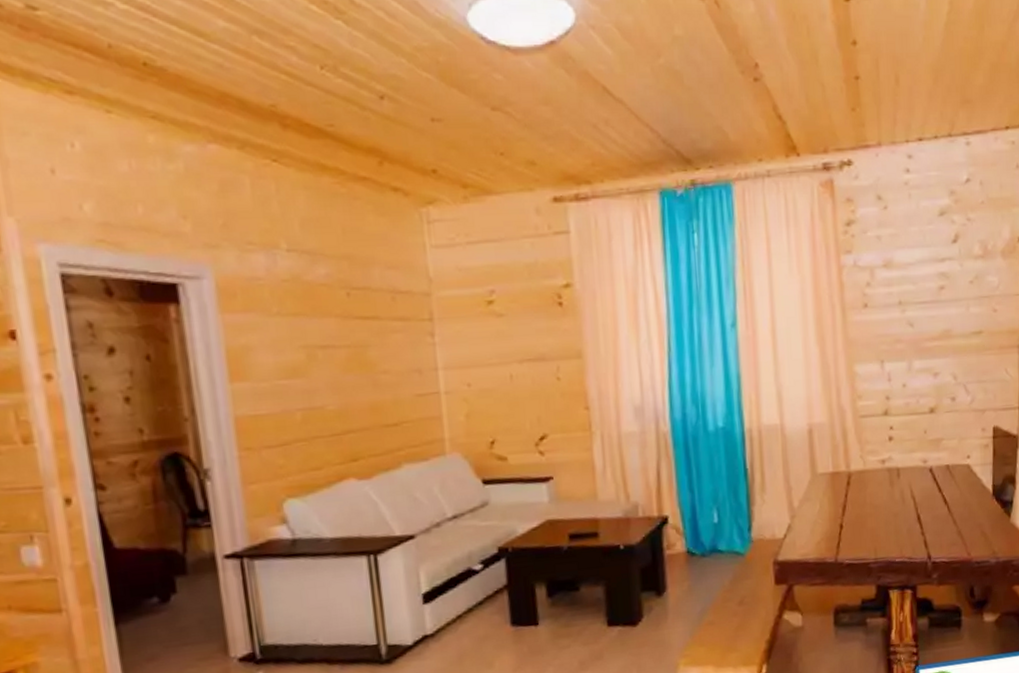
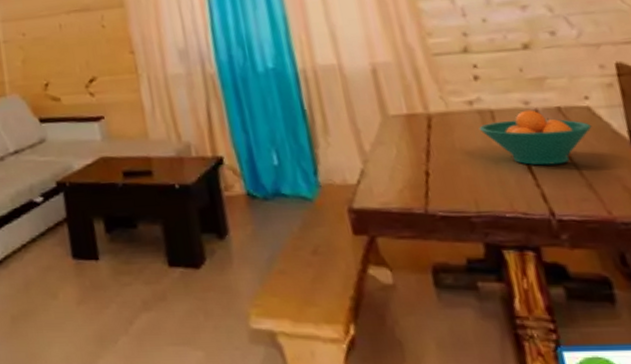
fruit bowl: none [886,467,968,517] -> present [479,110,592,166]

